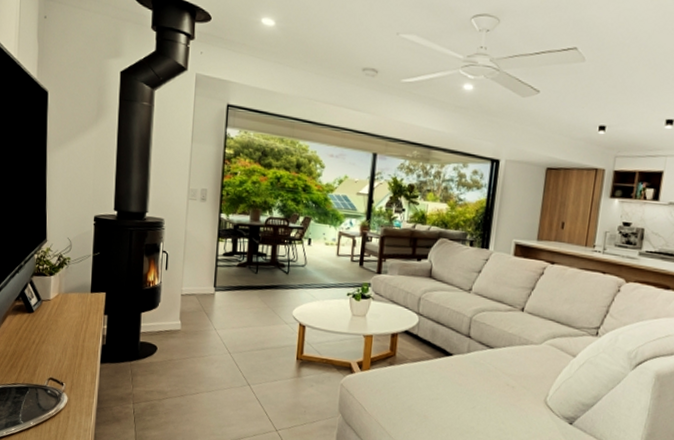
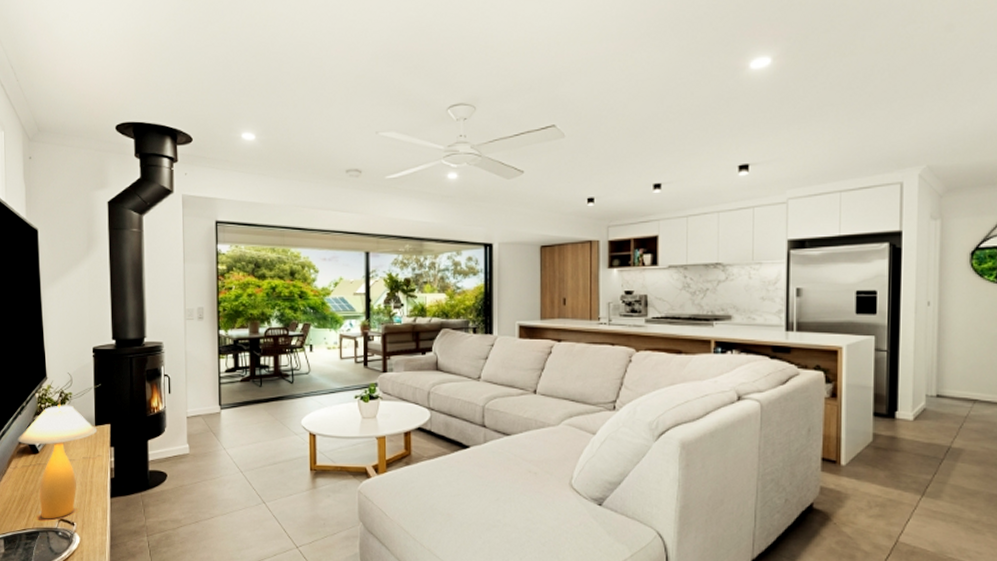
table lamp: none [14,262,93,377] -> present [18,399,98,520]

